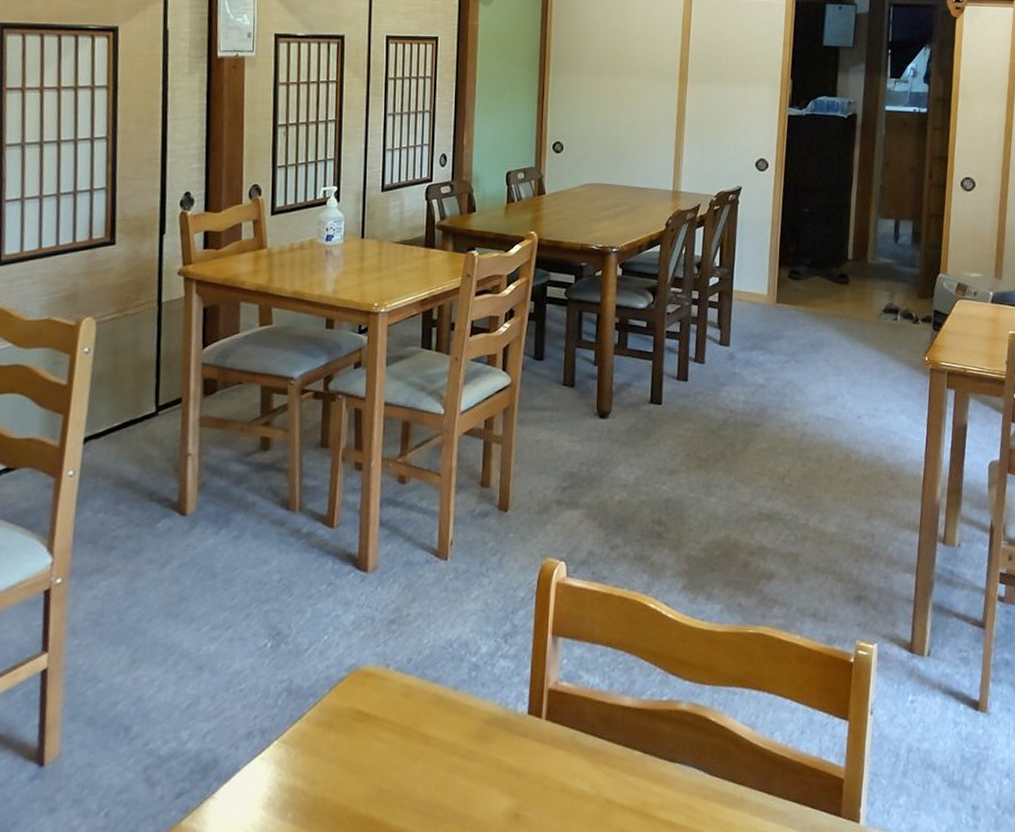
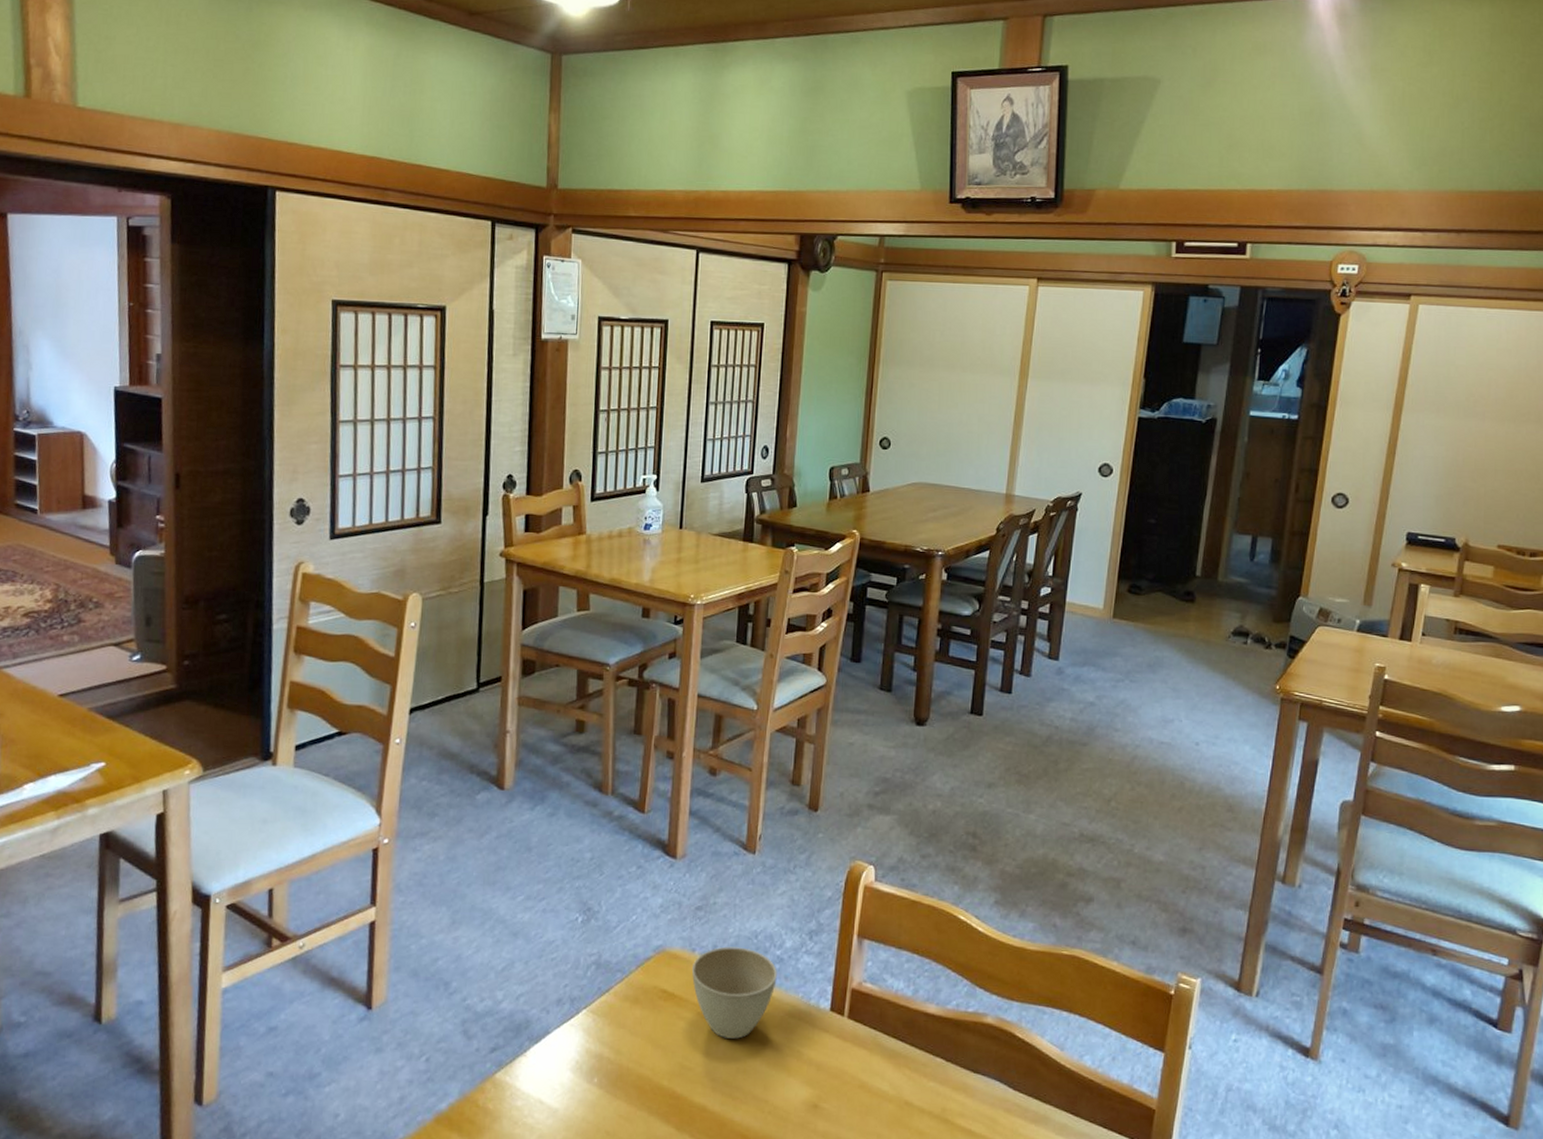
cup: none [386,658,473,755] -> present [691,946,777,1039]

